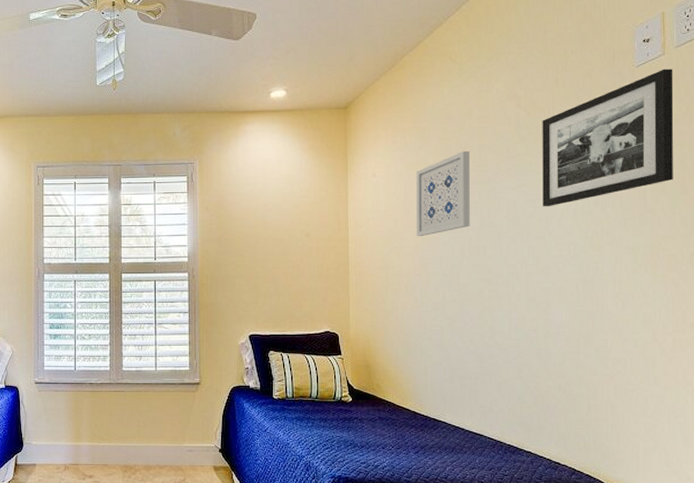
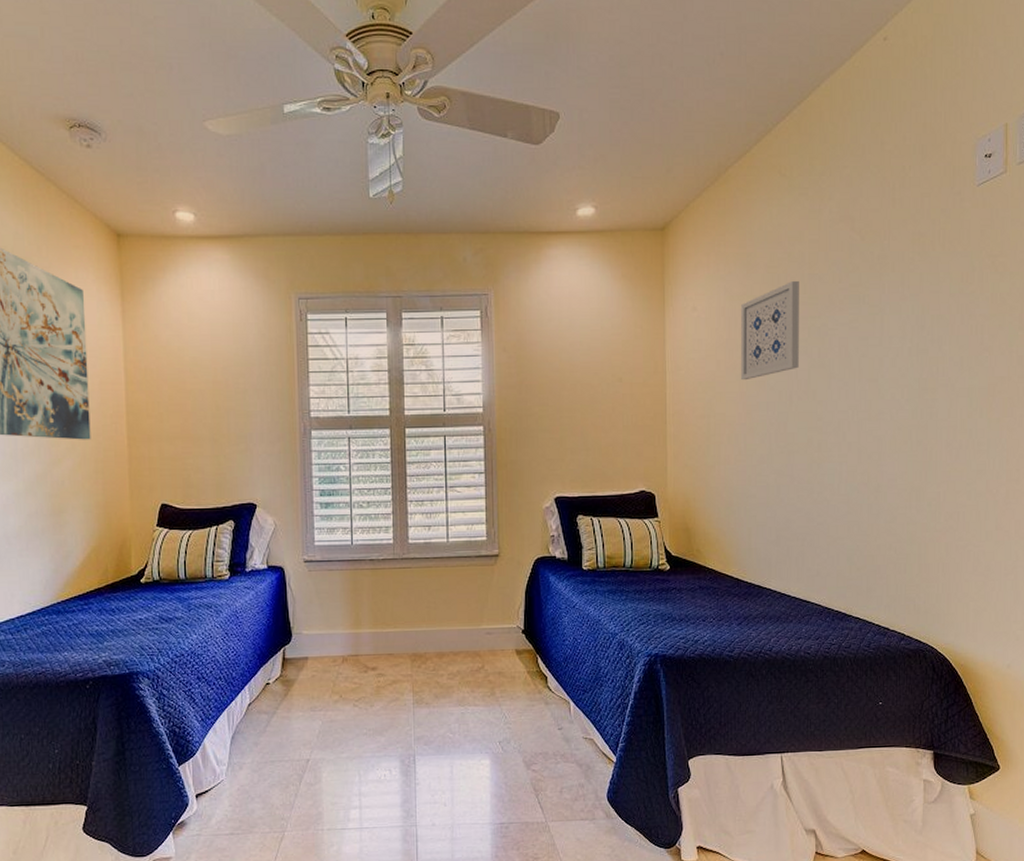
picture frame: present [542,68,674,207] -> none [876,188,1015,346]

